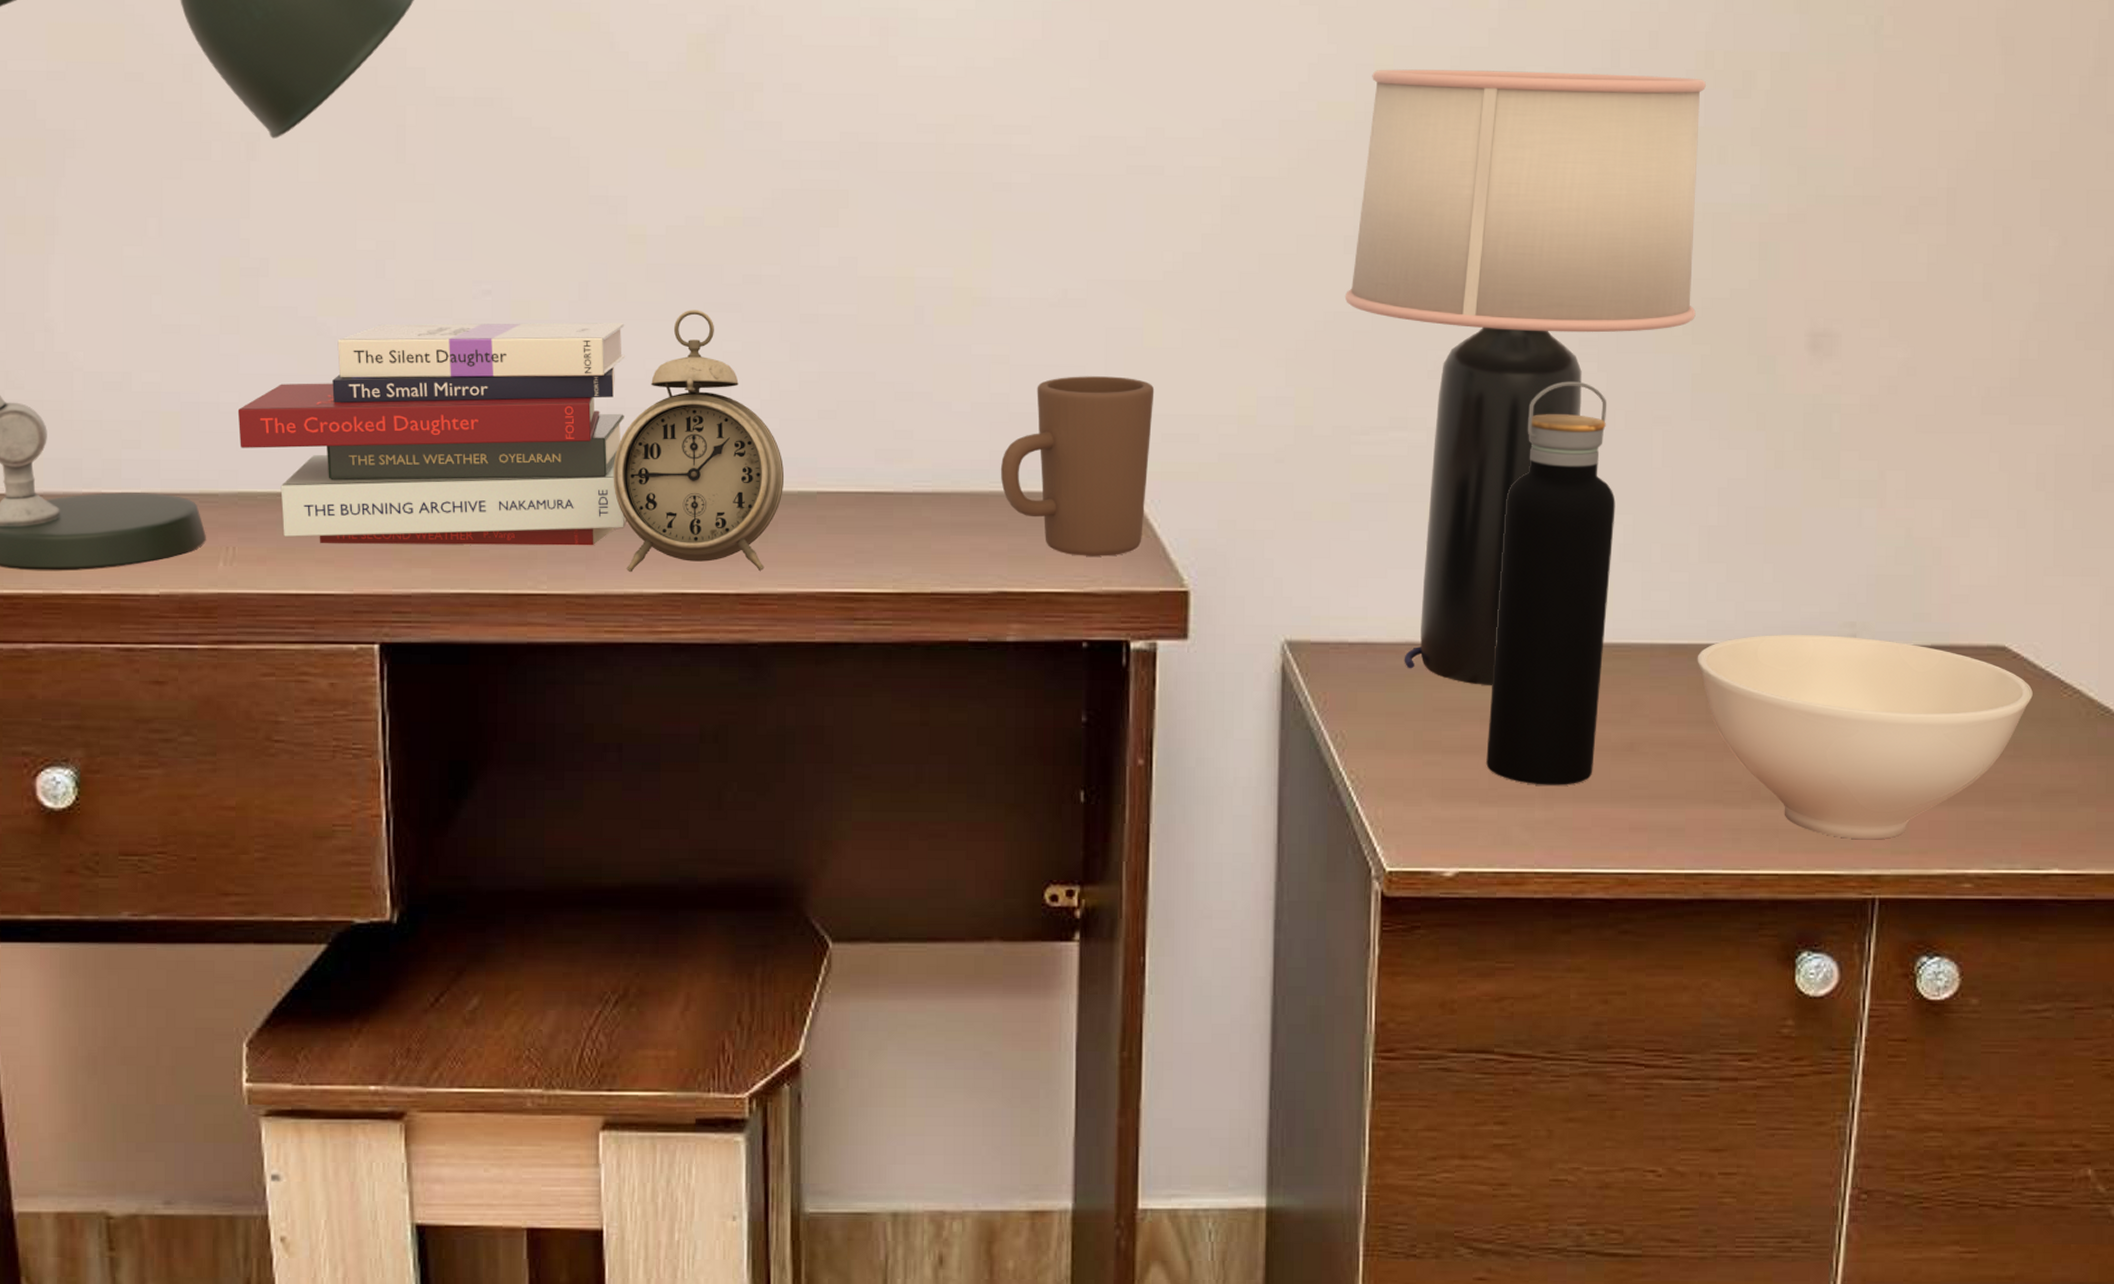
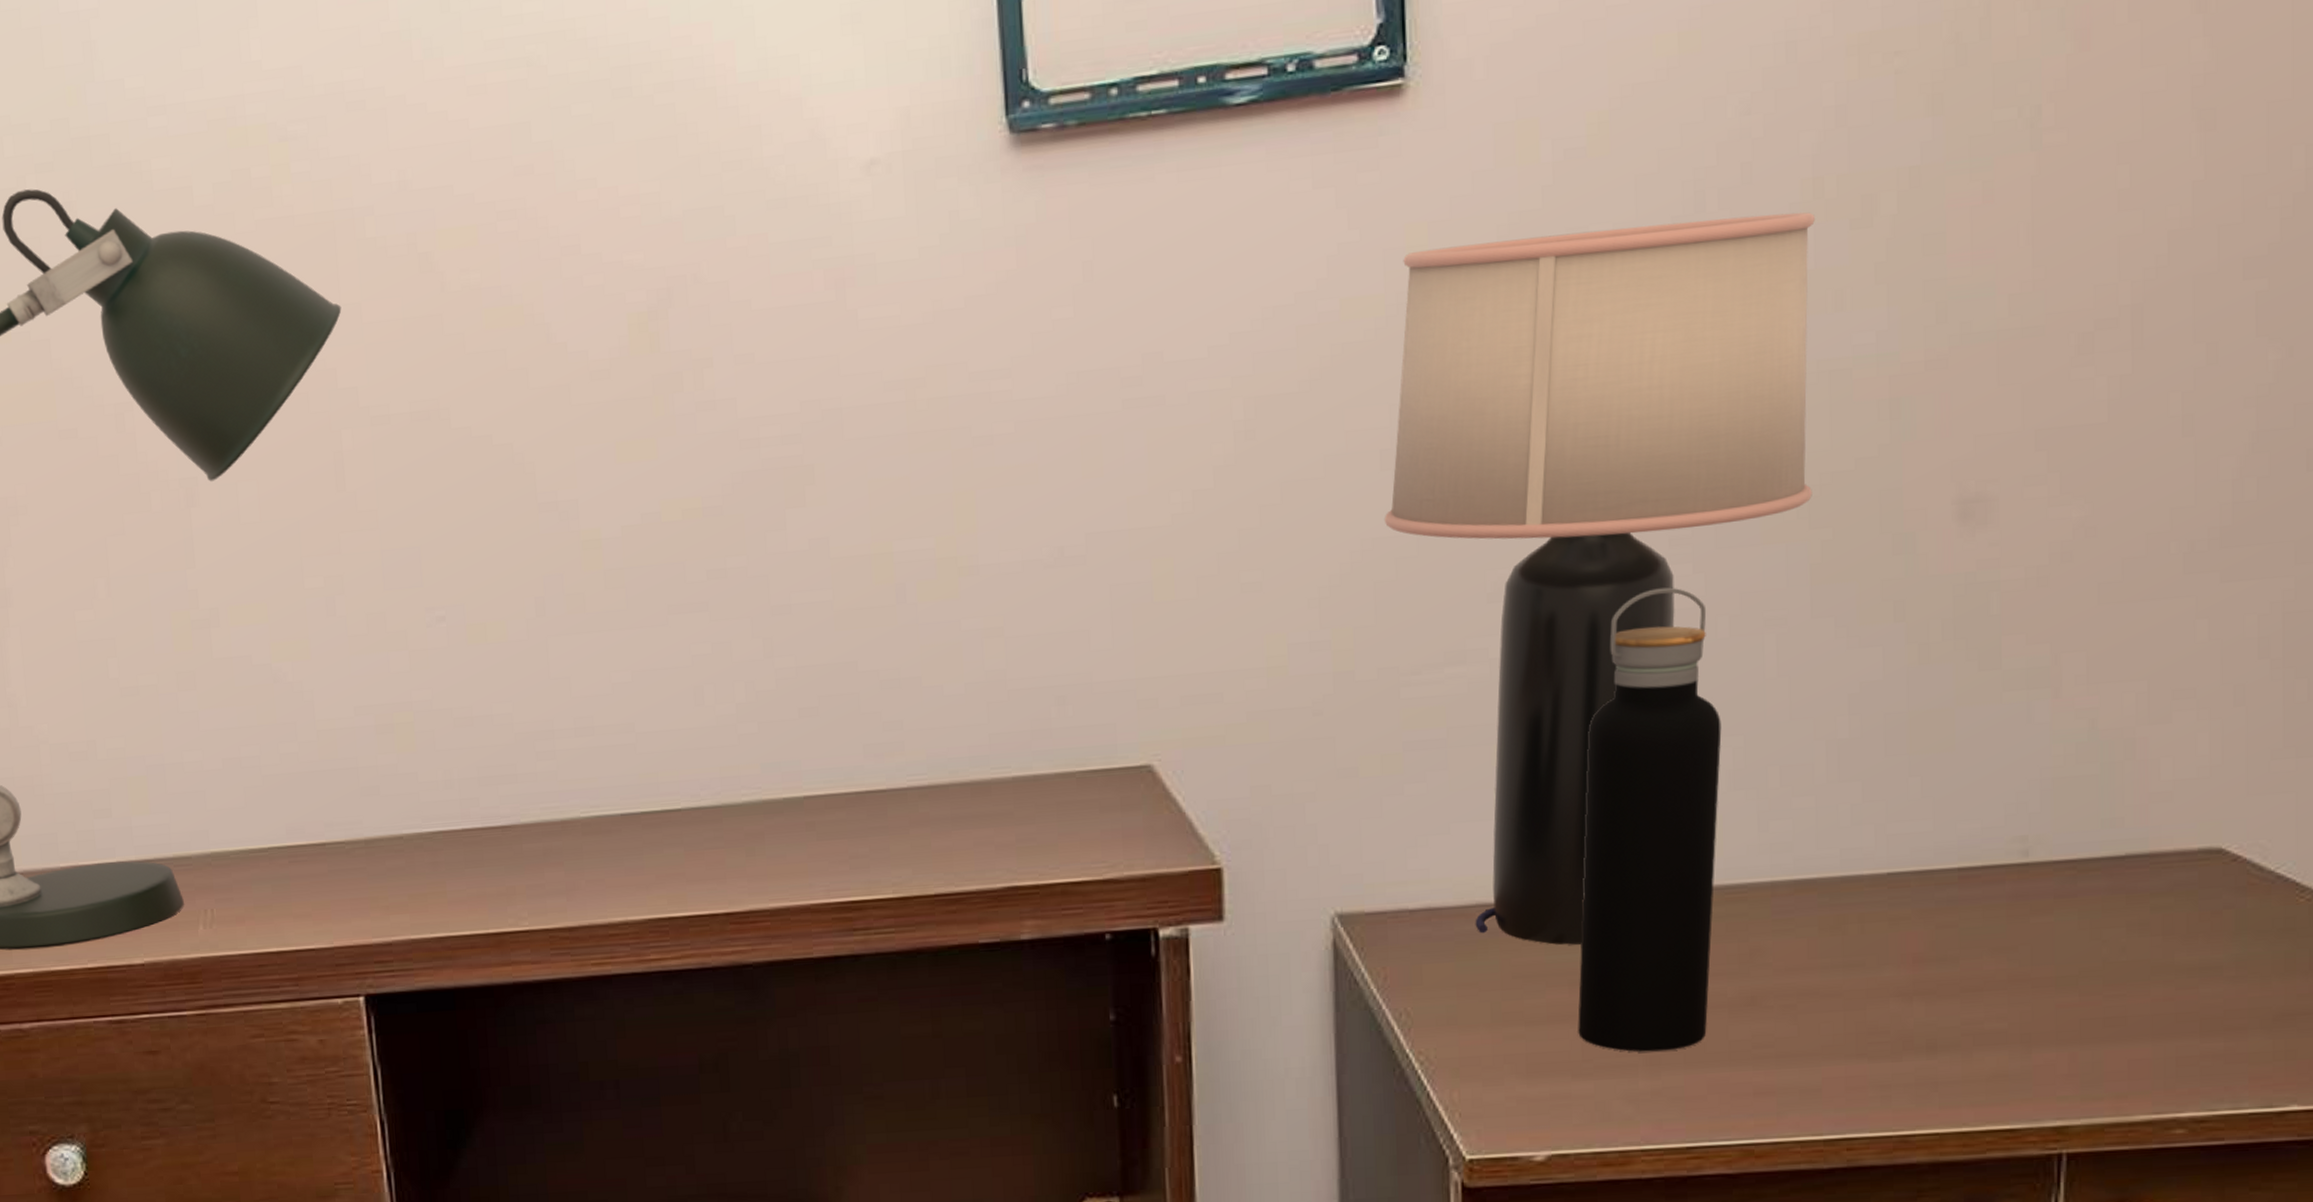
books: present [237,322,627,546] -> none [202,636,605,897]
alarm clock: present [613,310,785,573] -> none [586,613,768,901]
mug: present [1000,376,1155,556] -> none [1001,638,1170,840]
bowl: present [1697,634,2033,840] -> none [1829,853,2259,1088]

